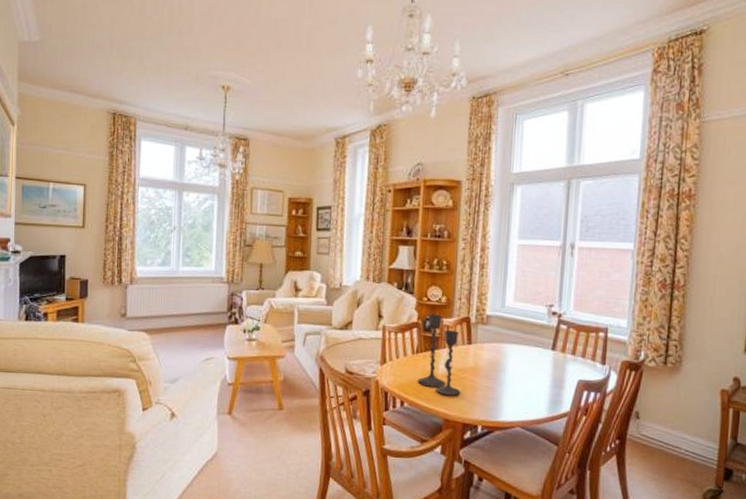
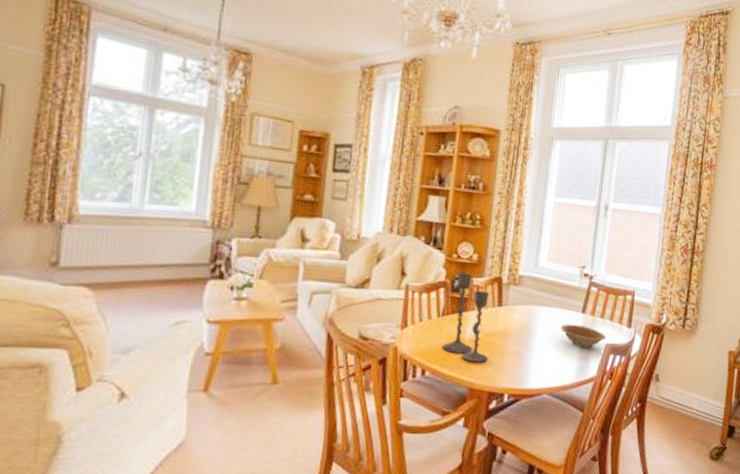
bowl: none [530,360,578,384] -> present [560,324,606,348]

